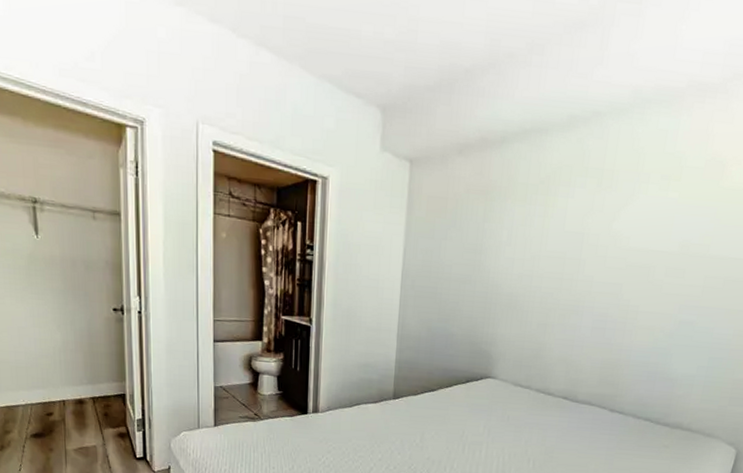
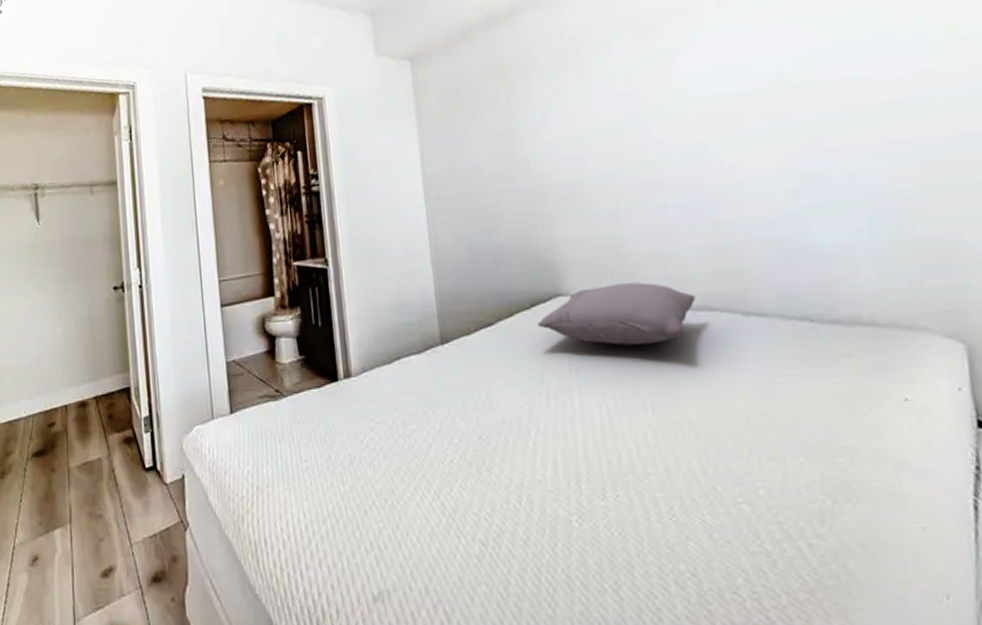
pillow: none [468,376,583,421] -> present [538,282,696,346]

